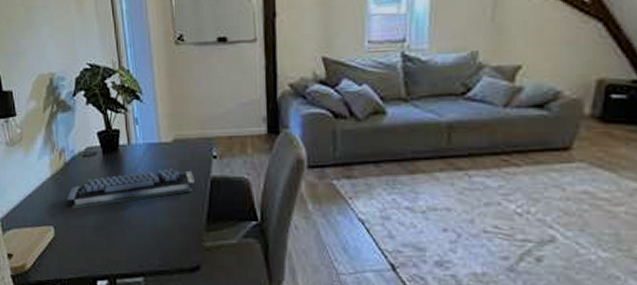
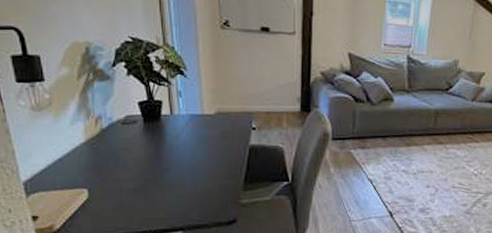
computer keyboard: present [66,168,195,209] -> none [102,137,235,172]

